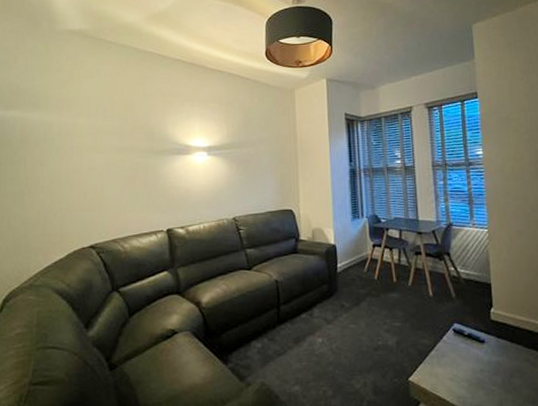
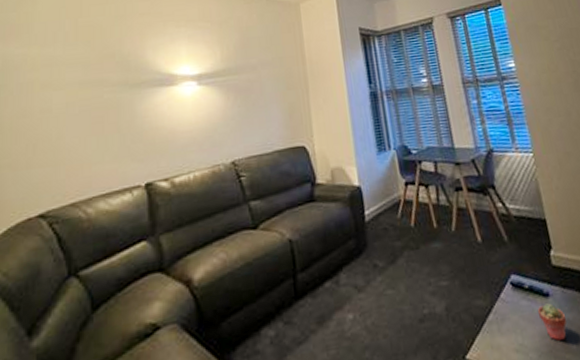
potted succulent: none [472,348,497,376] -> present [537,303,568,341]

